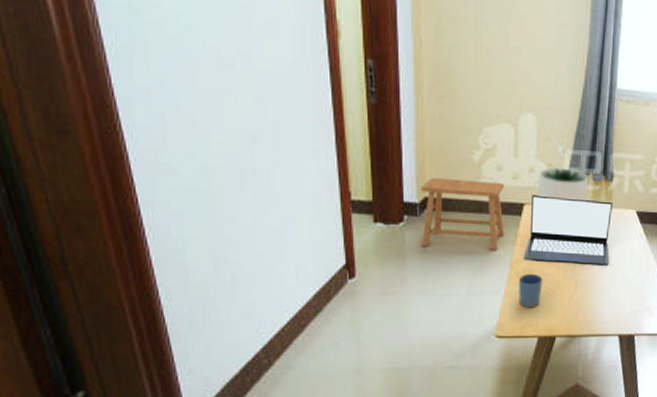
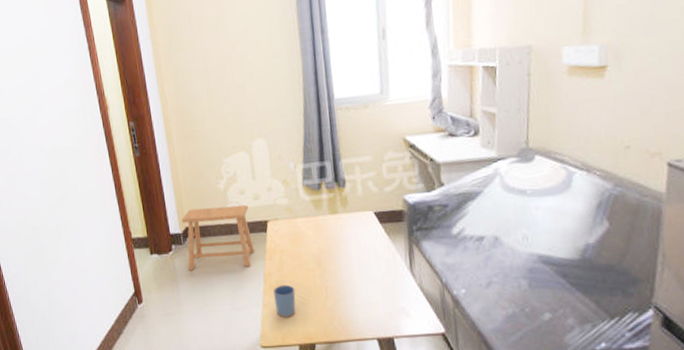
laptop: present [523,195,612,266] -> none [273,206,356,273]
planter: present [537,167,590,200] -> none [275,181,325,212]

